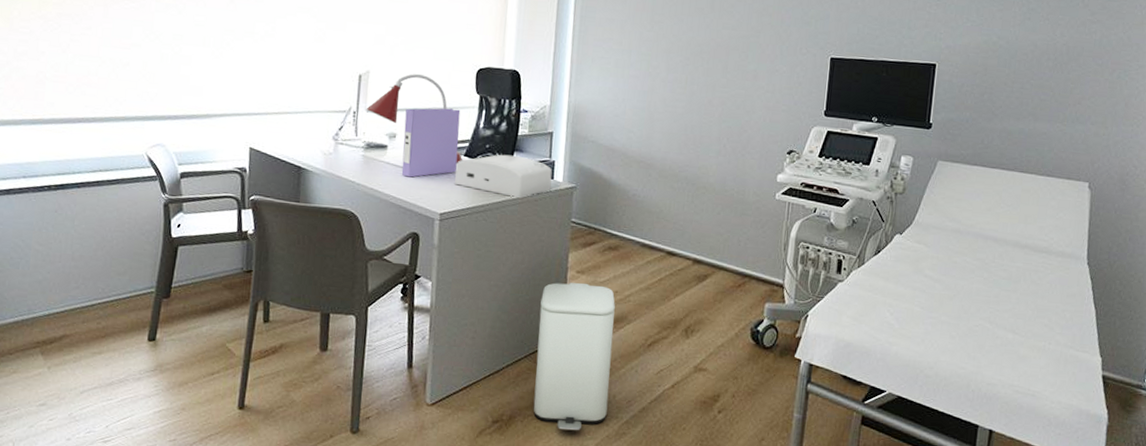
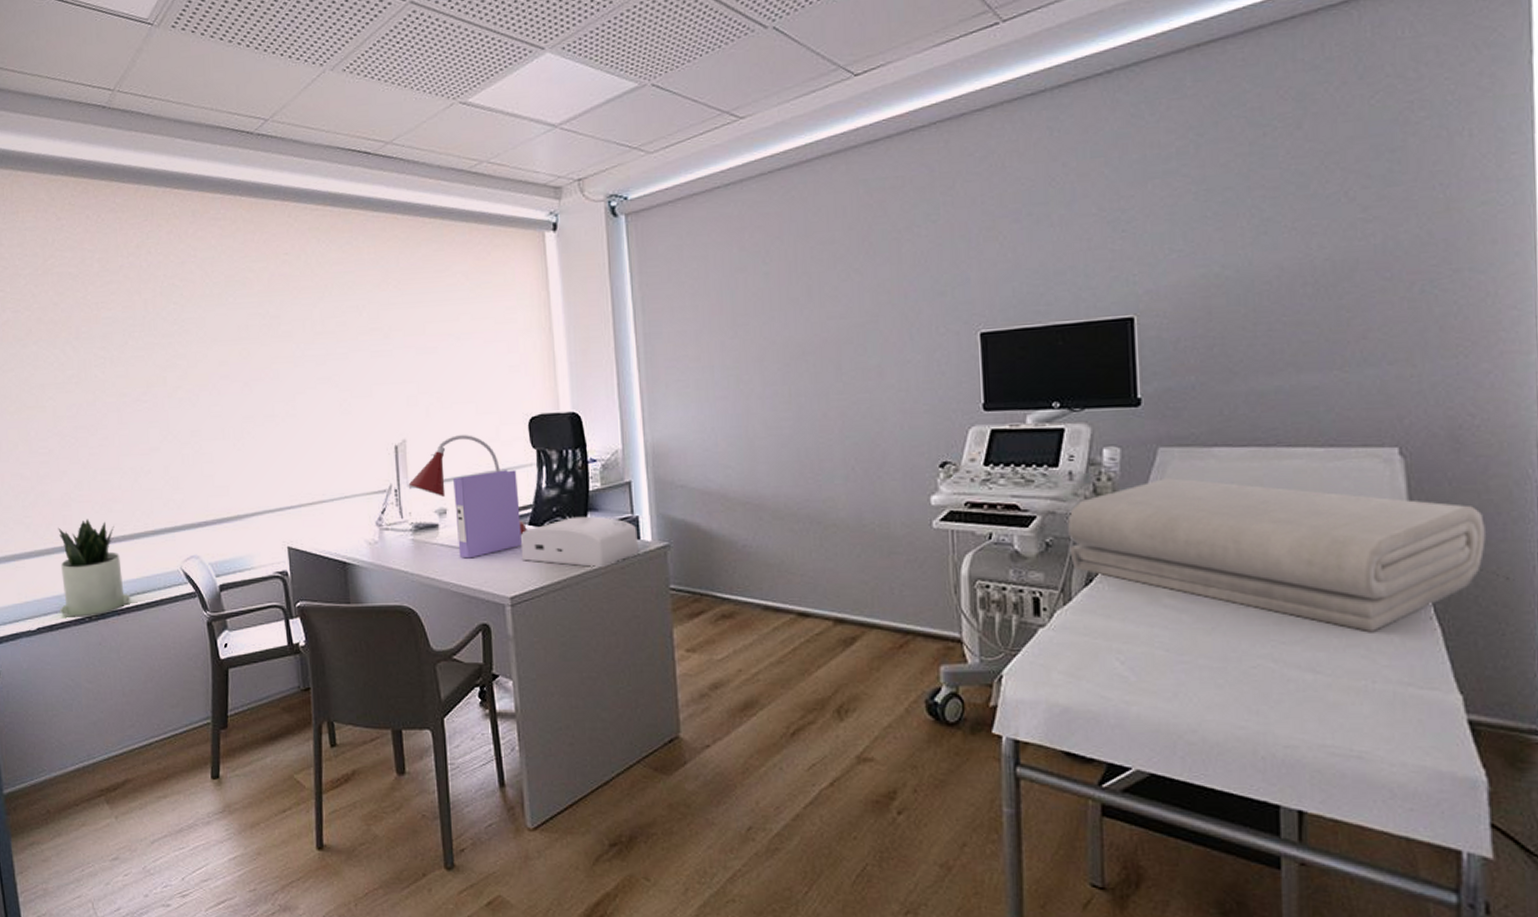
planter: none [19,98,93,187] -> present [58,519,131,619]
pedal bin: present [533,282,615,431] -> none [646,663,751,850]
towel: none [868,183,1132,309] -> present [1068,478,1486,633]

